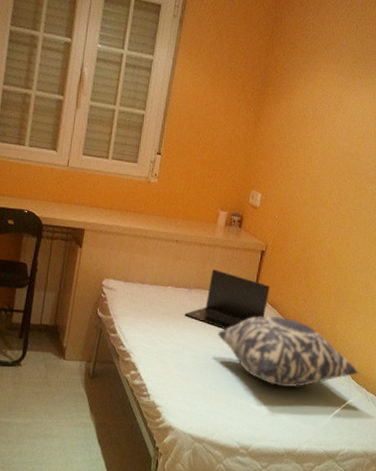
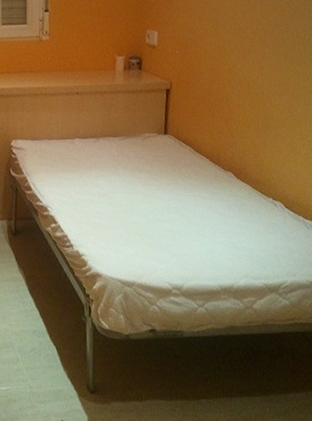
laptop: present [184,269,270,329] -> none [95,115,181,173]
cushion: present [217,316,360,387] -> none [132,152,294,224]

